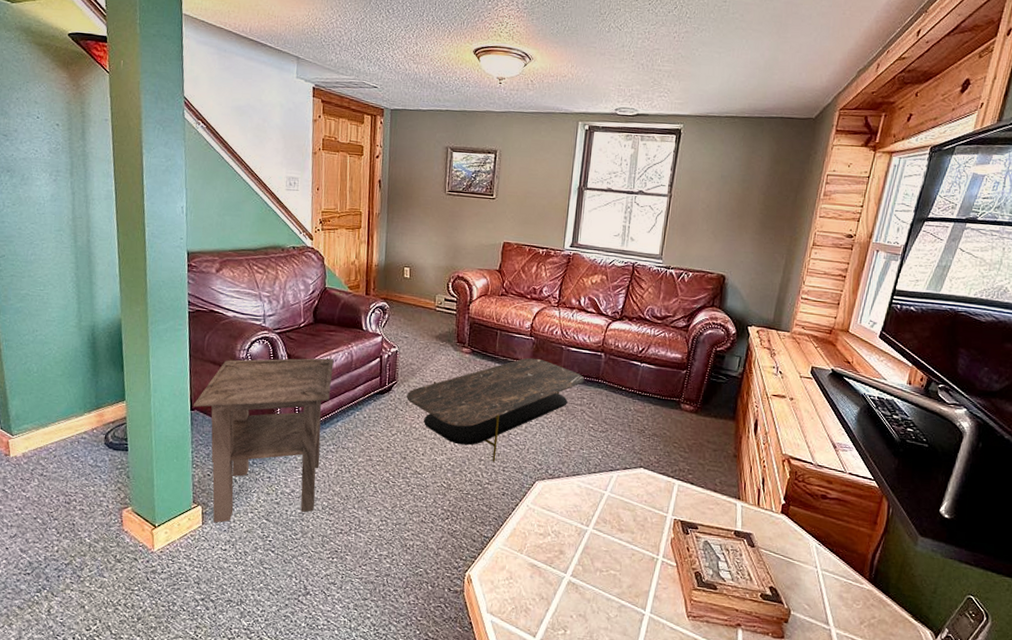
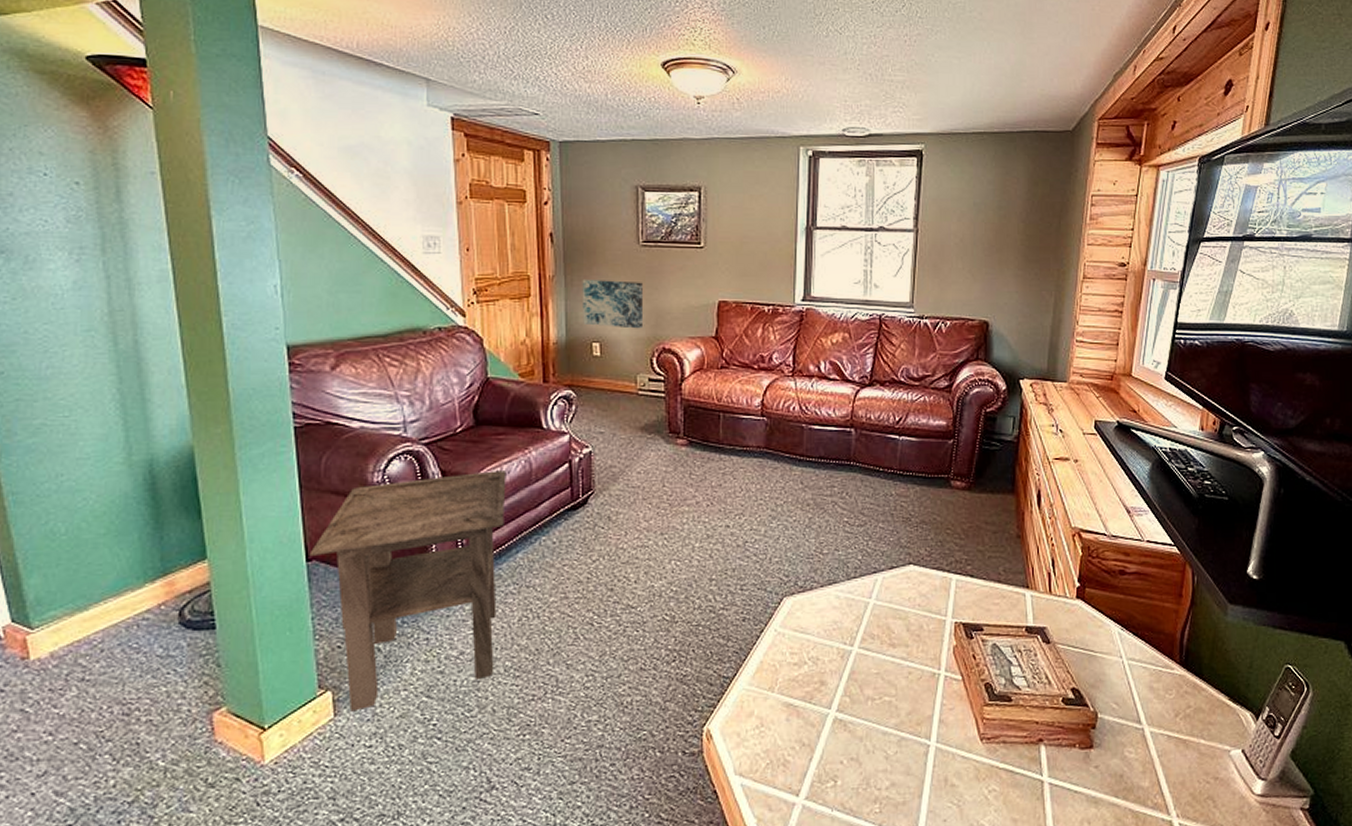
wall art: none [398,217,446,260] -> present [582,278,643,329]
coffee table: present [407,357,585,462] -> none [608,443,834,580]

